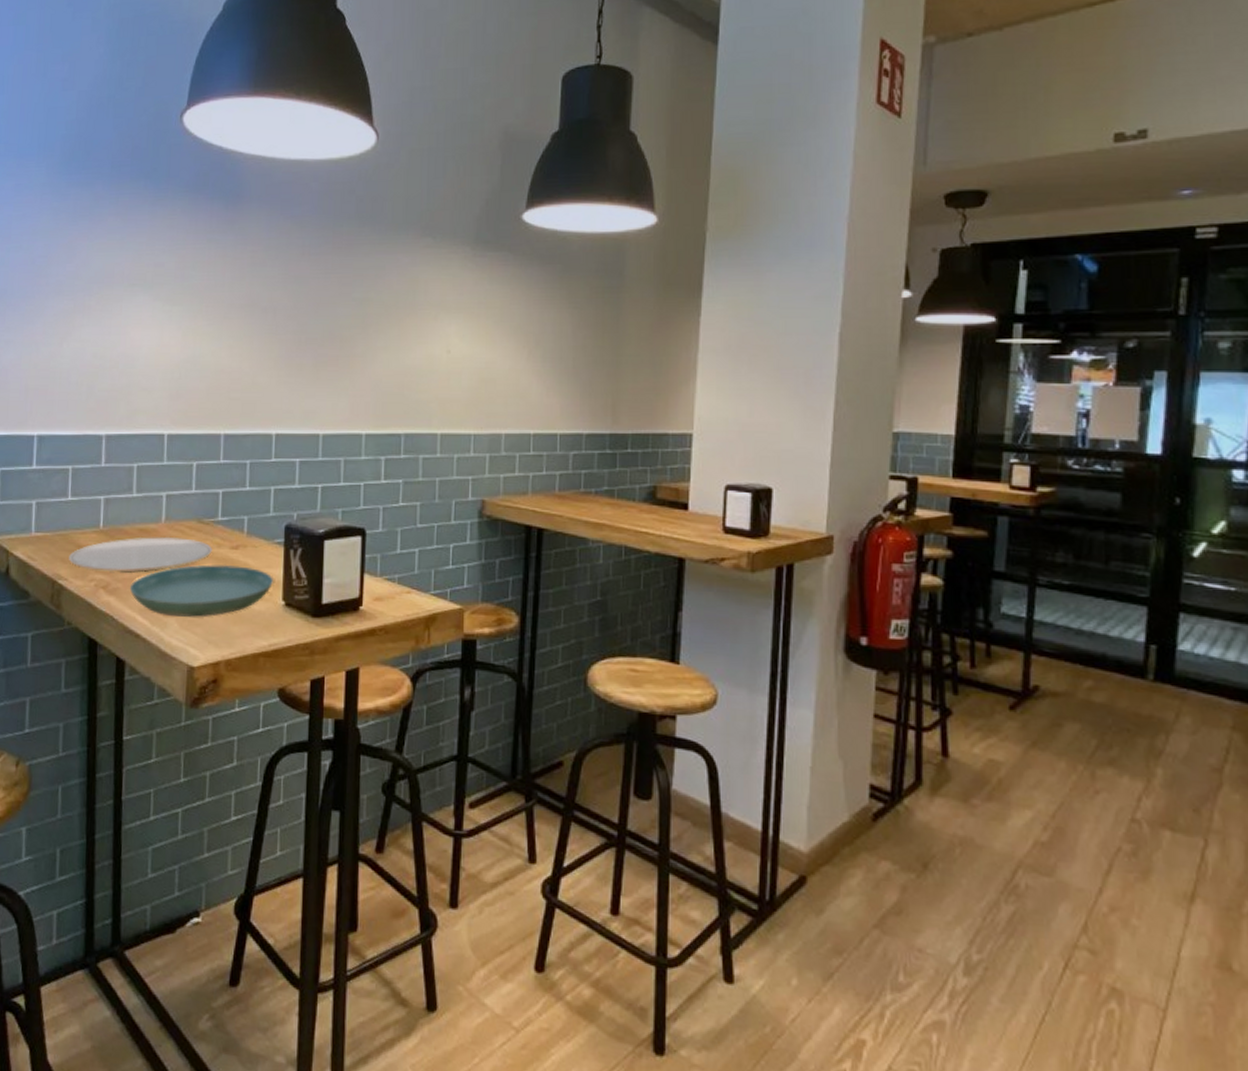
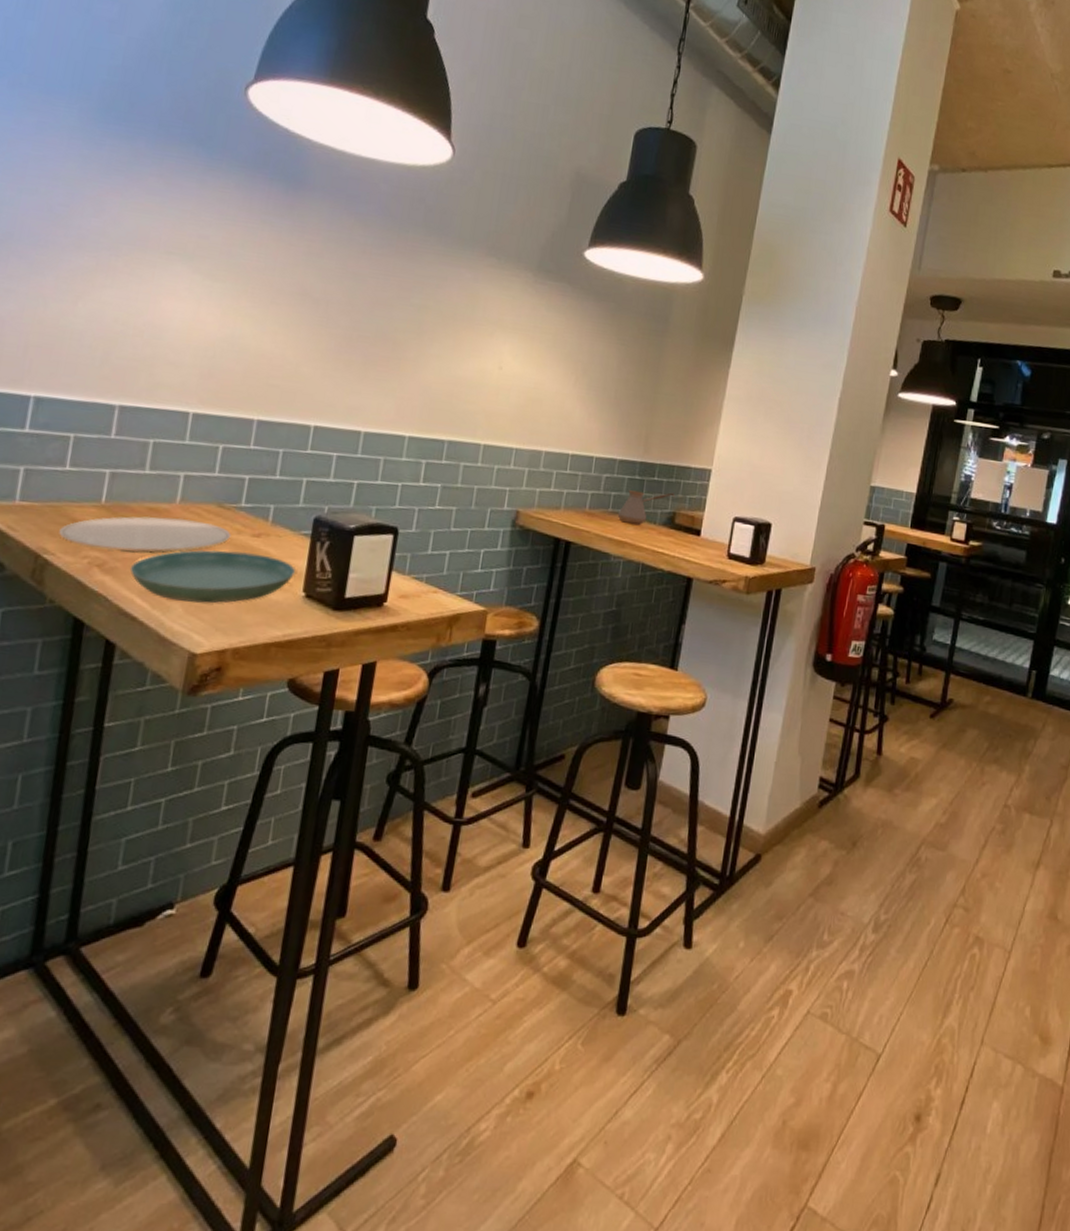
coffee pot: none [591,464,654,505] -> present [617,490,676,526]

